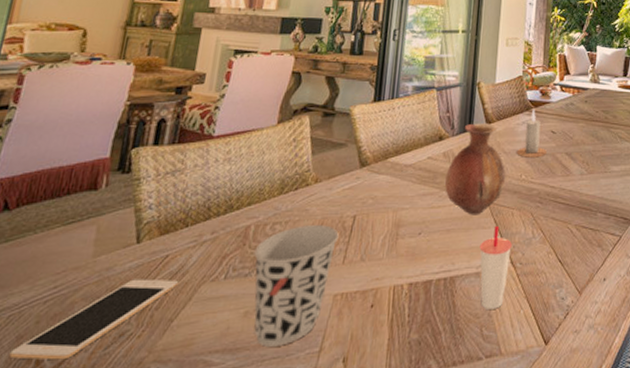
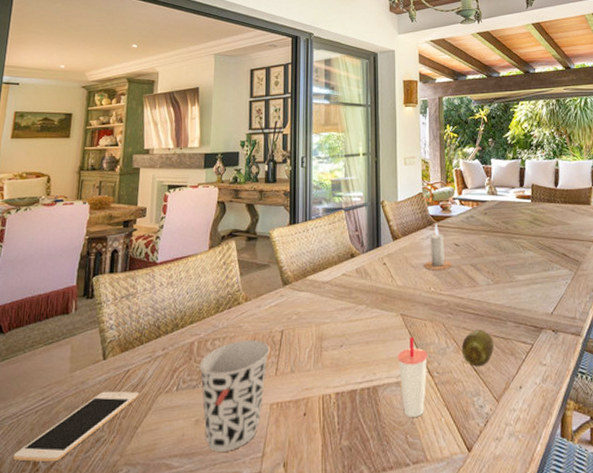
vase: present [445,123,506,215] -> none [360,239,416,328]
fruit: none [547,220,582,258] -> present [461,330,494,367]

